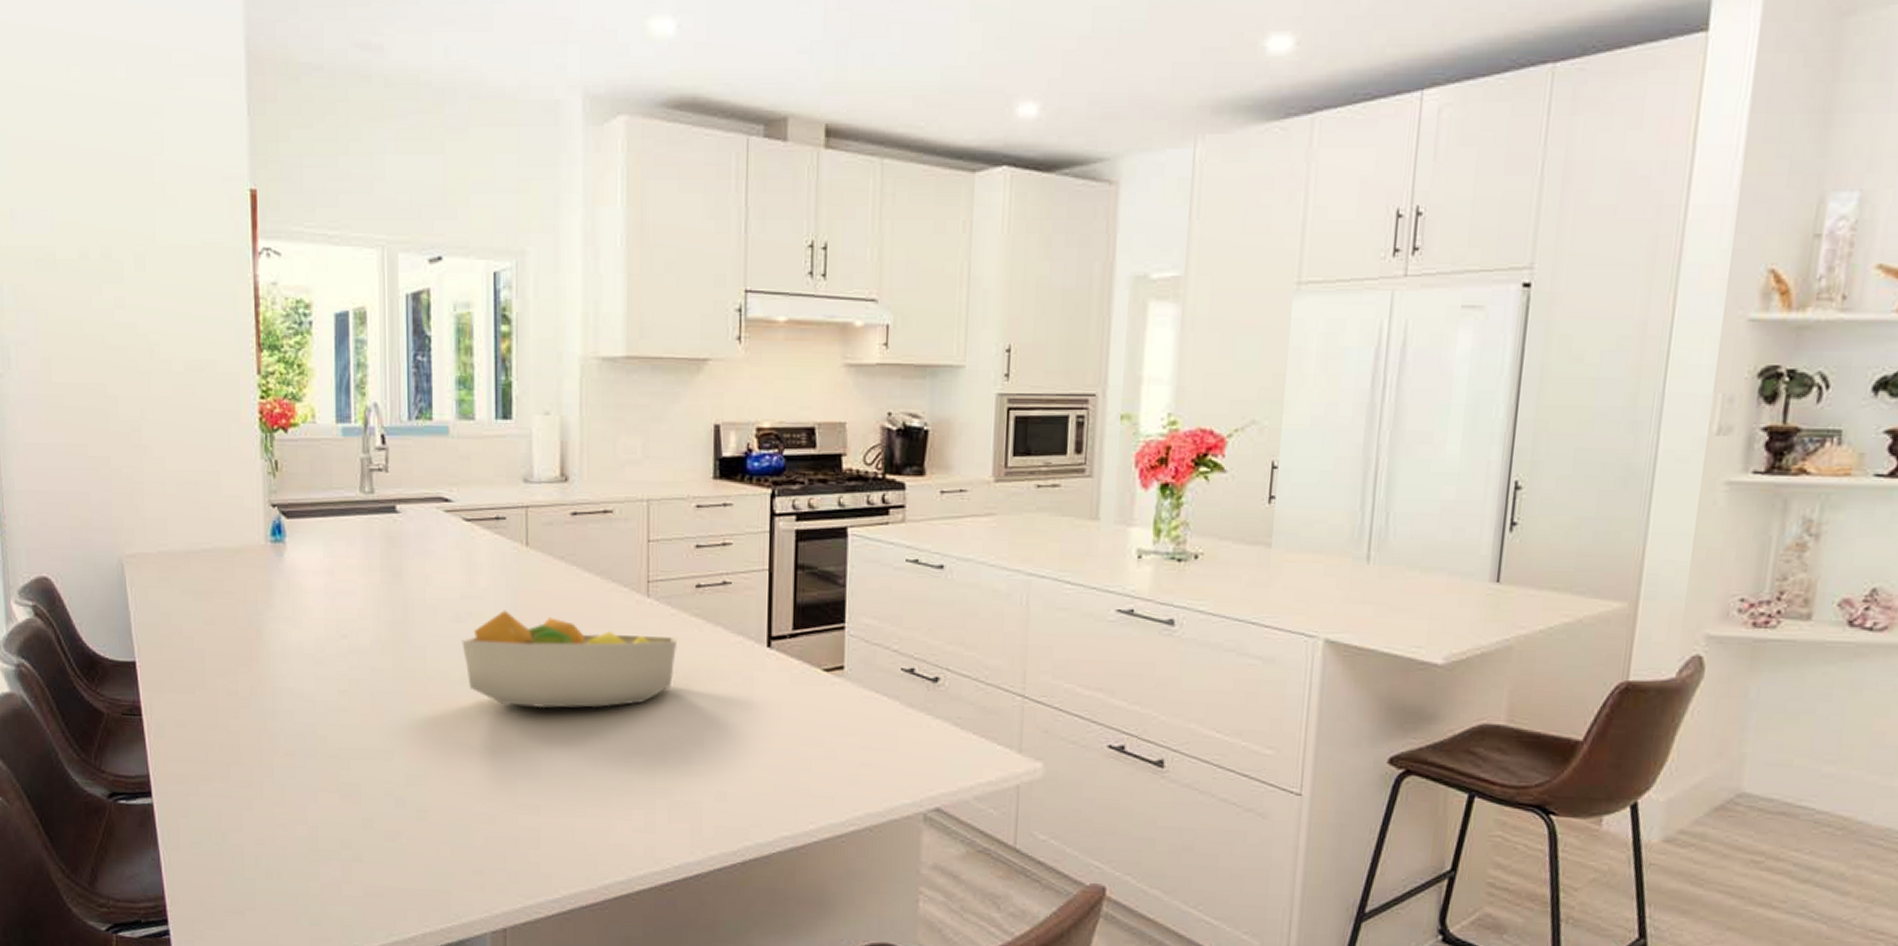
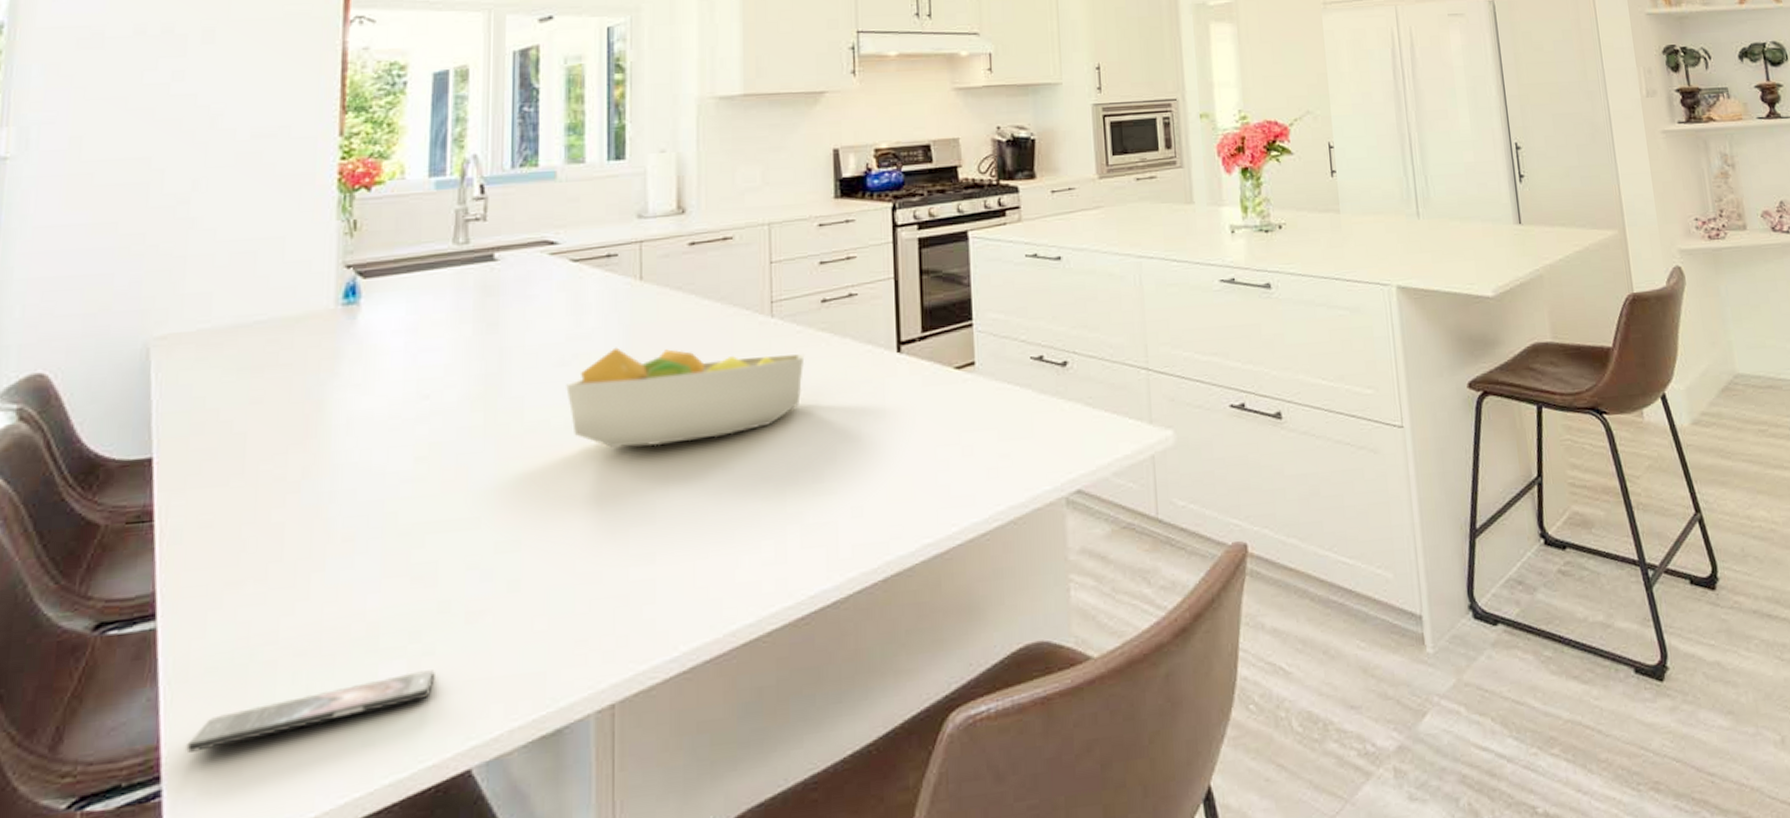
smartphone: none [182,873,363,906] -> present [184,670,435,753]

